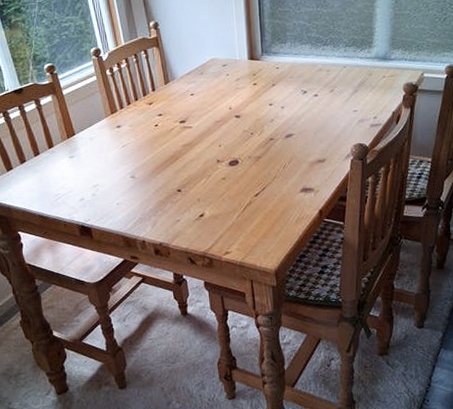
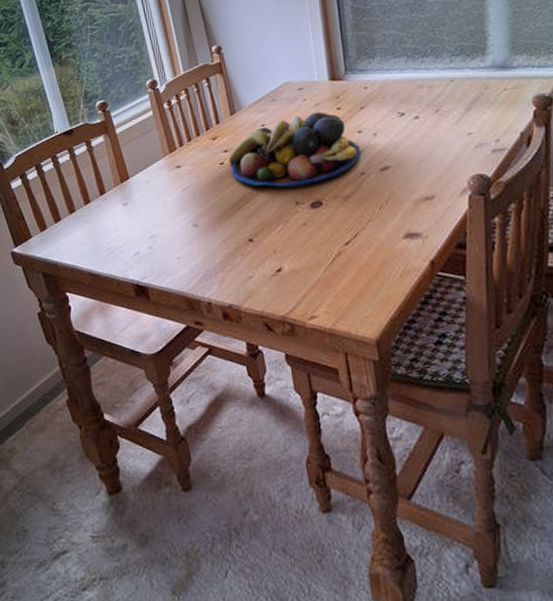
fruit bowl: none [162,86,271,148] -> present [228,112,362,187]

